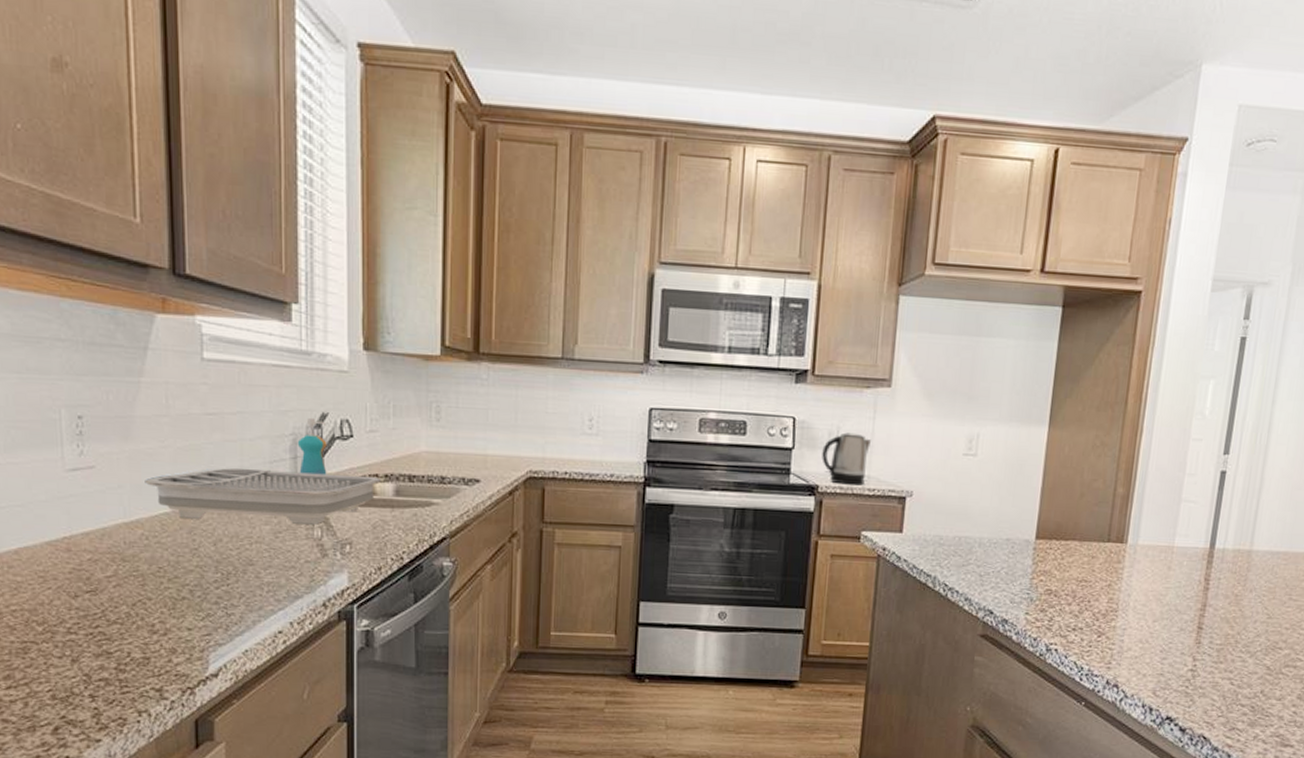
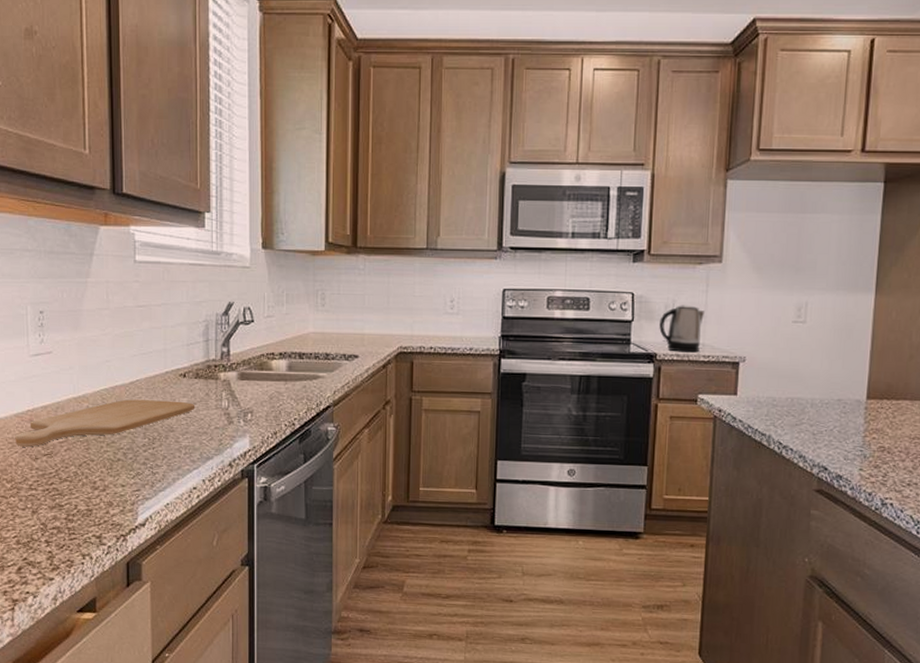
chopping board: none [47,526,281,583] -> present [15,399,195,447]
dish rack: present [145,467,382,525] -> none [90,350,277,397]
soap dispenser: present [297,417,327,475] -> none [209,306,233,355]

